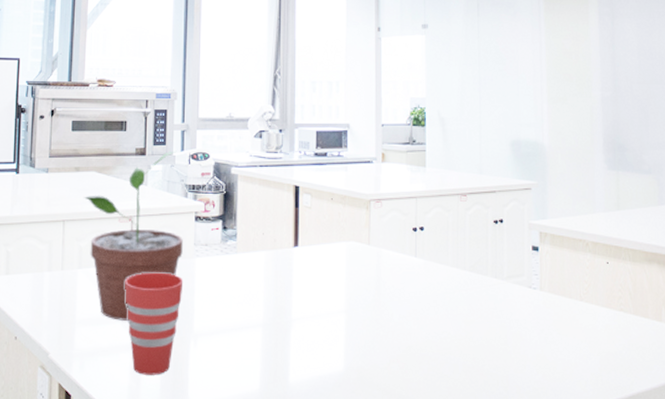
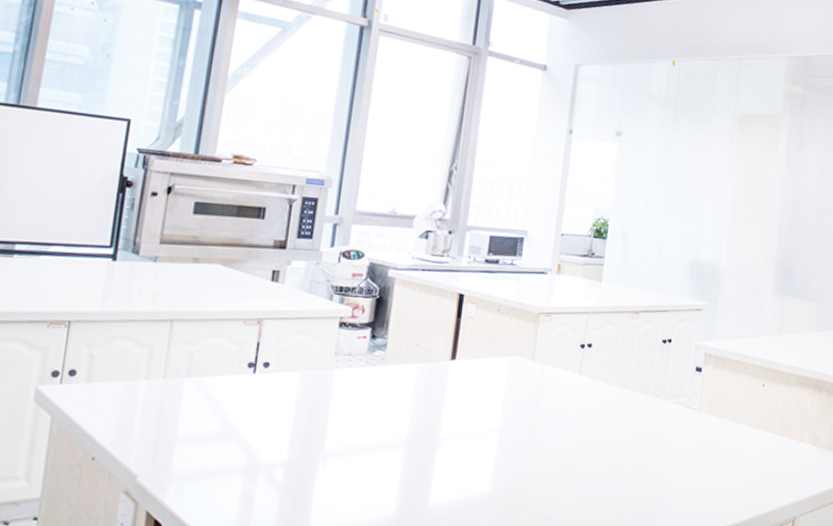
potted plant: present [84,152,183,321] -> none [202,247,324,439]
cup: present [125,272,184,375] -> none [242,383,318,500]

